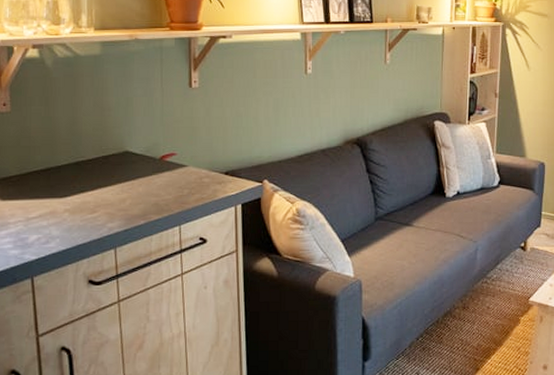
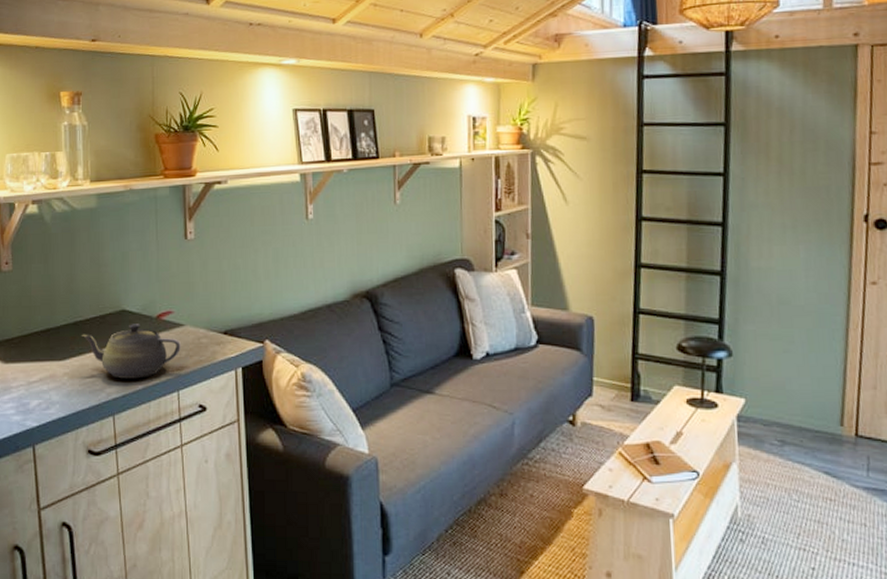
teapot: none [84,164,184,215] -> present [82,324,182,379]

